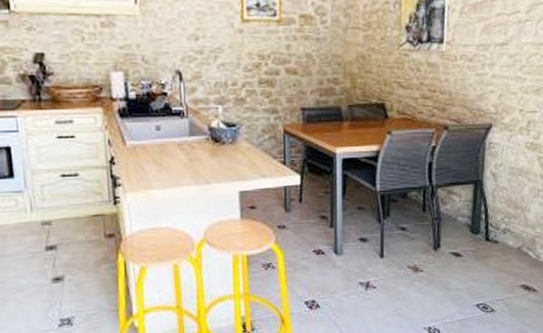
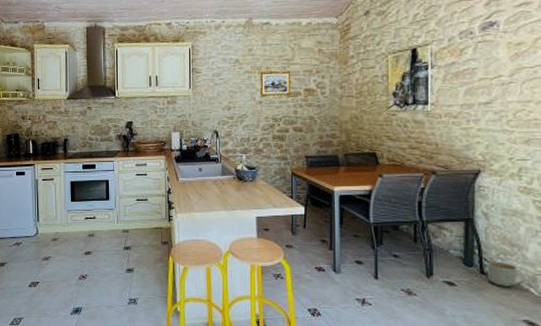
planter: none [492,226,519,253] -> present [487,261,517,287]

